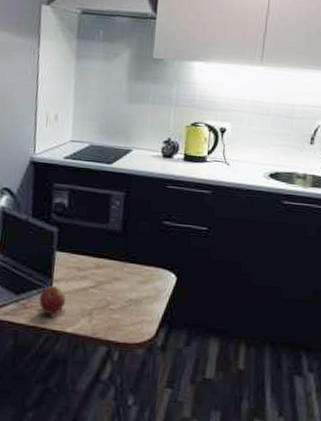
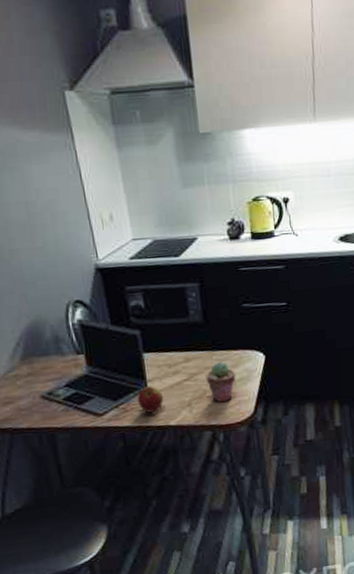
potted succulent: none [112,274,144,319] -> present [205,361,236,403]

